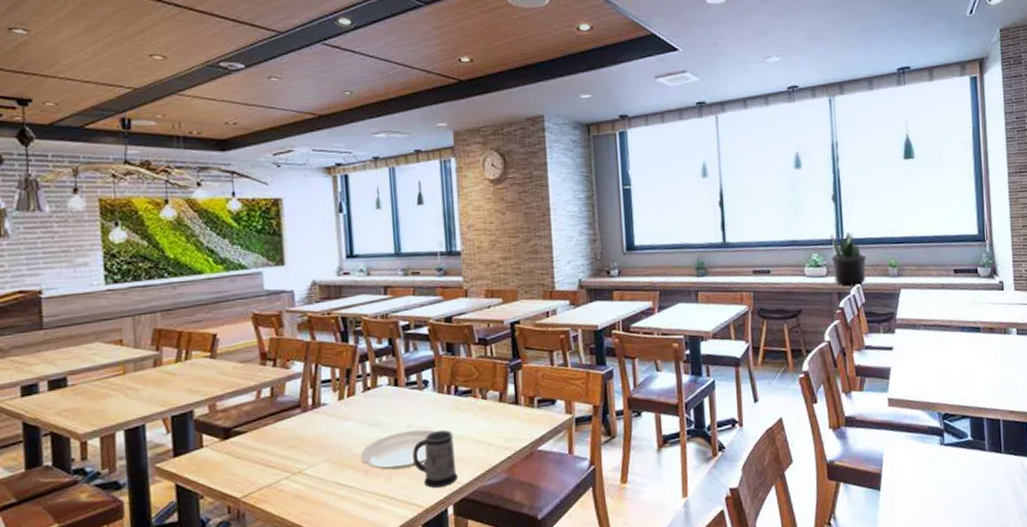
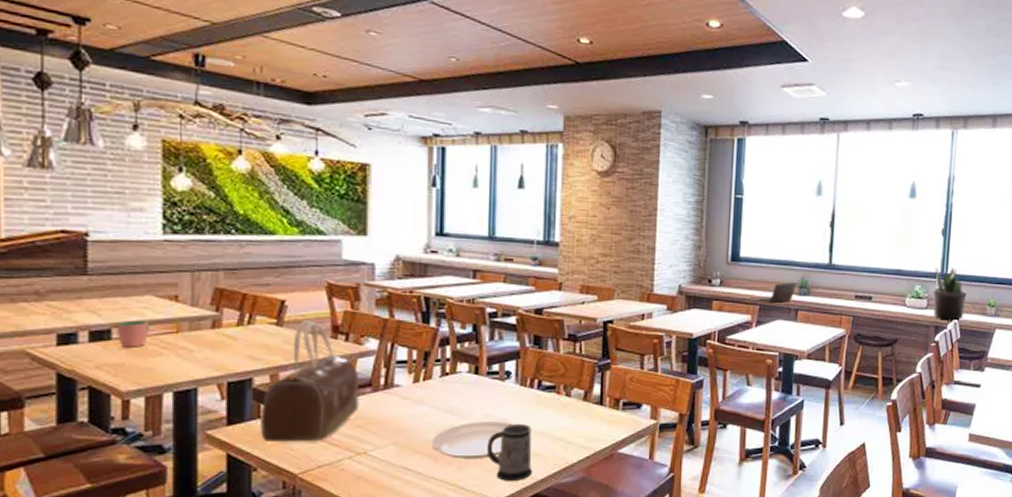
cup: none [72,365,100,393] -> present [117,320,150,348]
handbag: none [202,349,291,470] -> present [260,319,360,443]
laptop: none [656,264,694,288] -> present [757,282,797,304]

